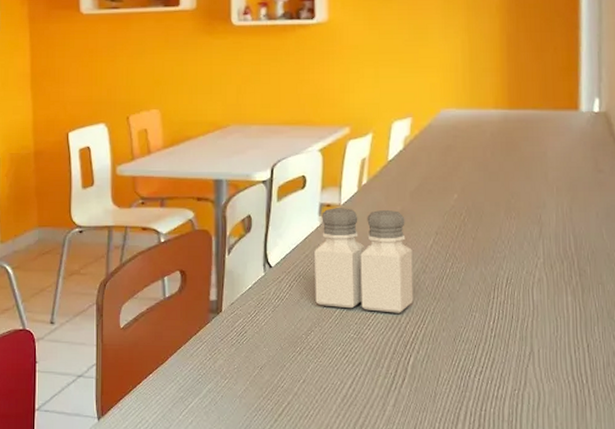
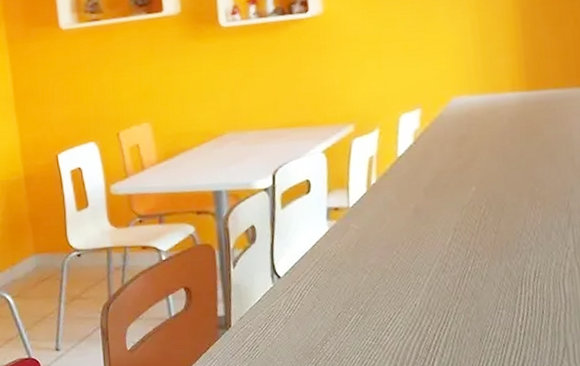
salt and pepper shaker: present [314,208,414,313] -> none [324,209,434,317]

